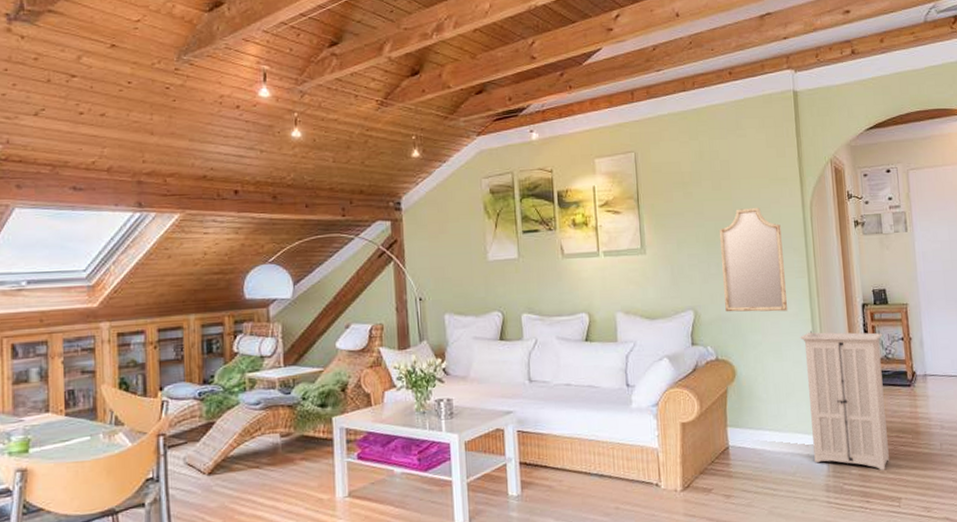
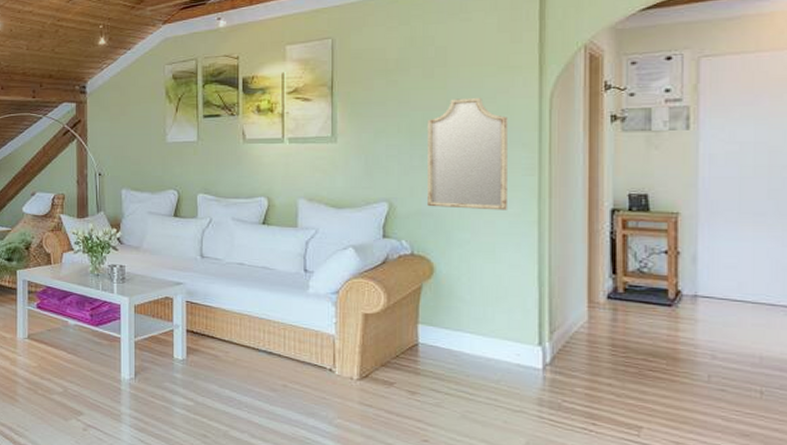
storage cabinet: present [800,330,889,471] -> none [521,233,638,394]

